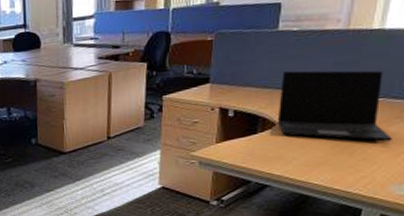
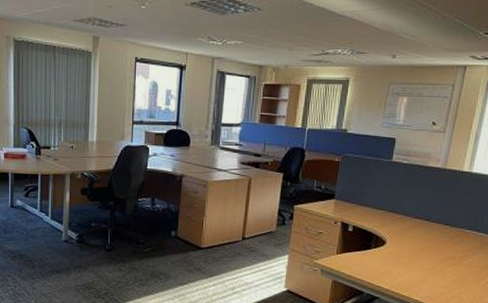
laptop: present [277,70,392,142] -> none [387,196,476,268]

